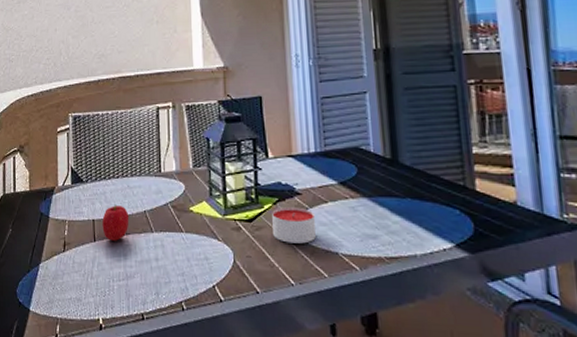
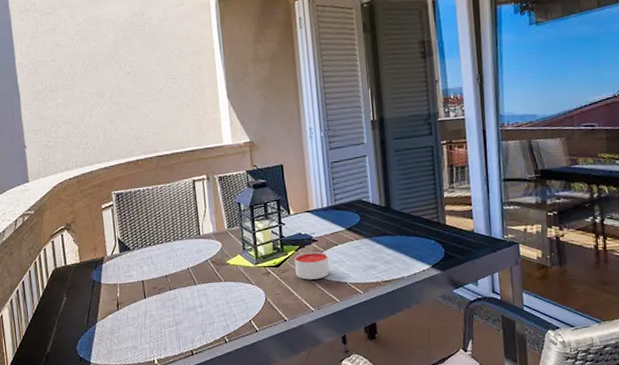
fruit: present [102,204,129,241] -> none [150,265,175,296]

